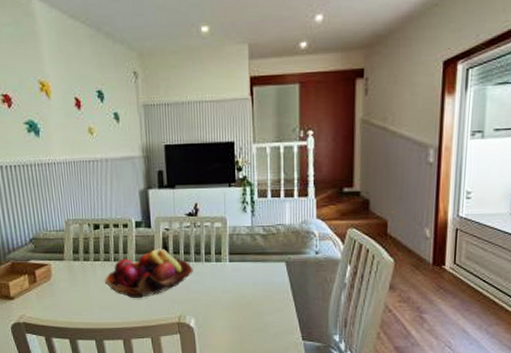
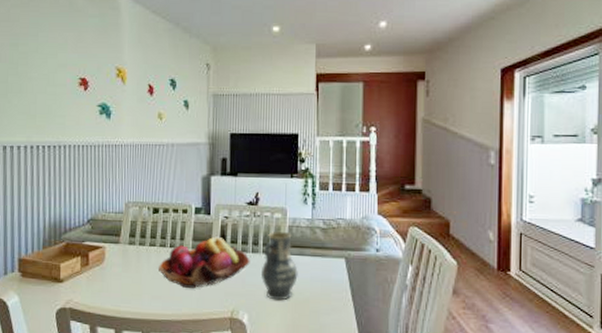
vase: none [204,239,241,305] -> present [260,231,298,301]

